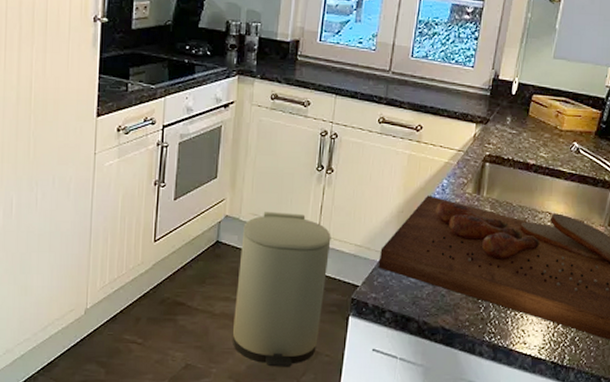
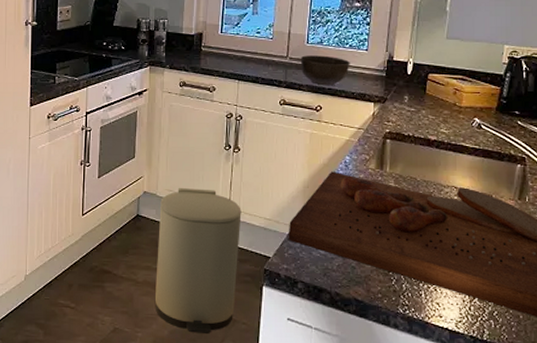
bowl: none [403,70,455,104] -> present [300,55,350,86]

